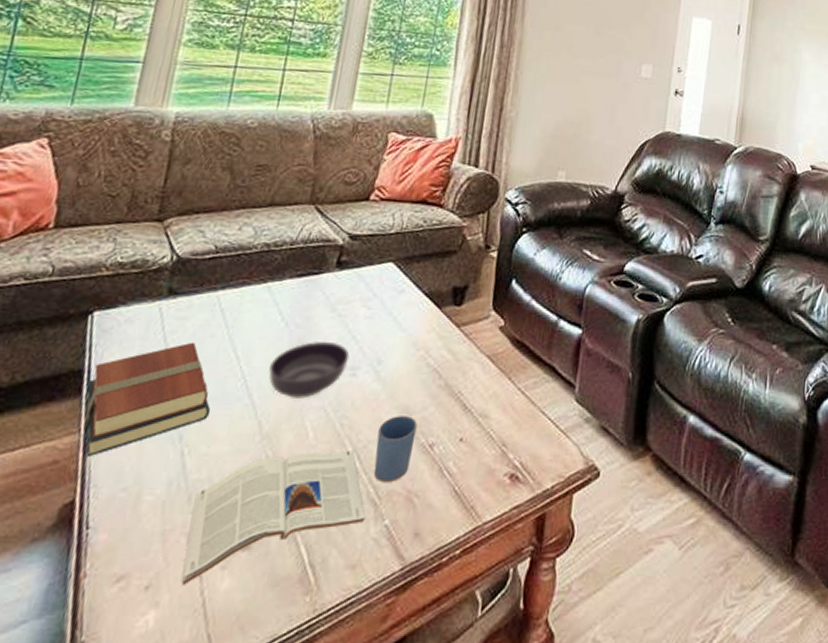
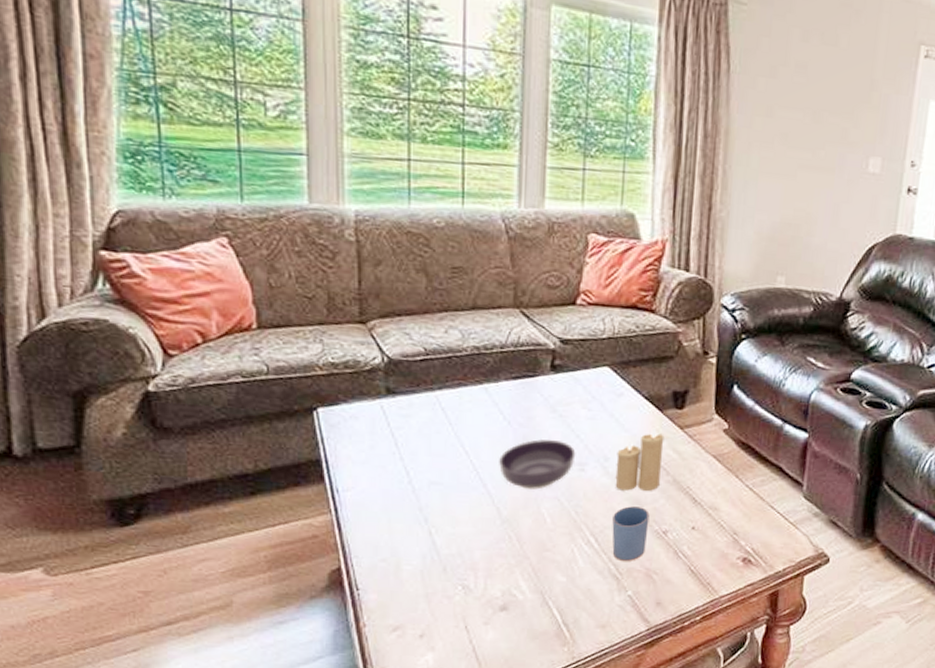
books: present [83,342,211,458] -> none [326,437,450,534]
magazine: present [181,450,366,585] -> none [449,534,610,635]
candle: none [385,326,441,398] -> present [615,427,665,491]

